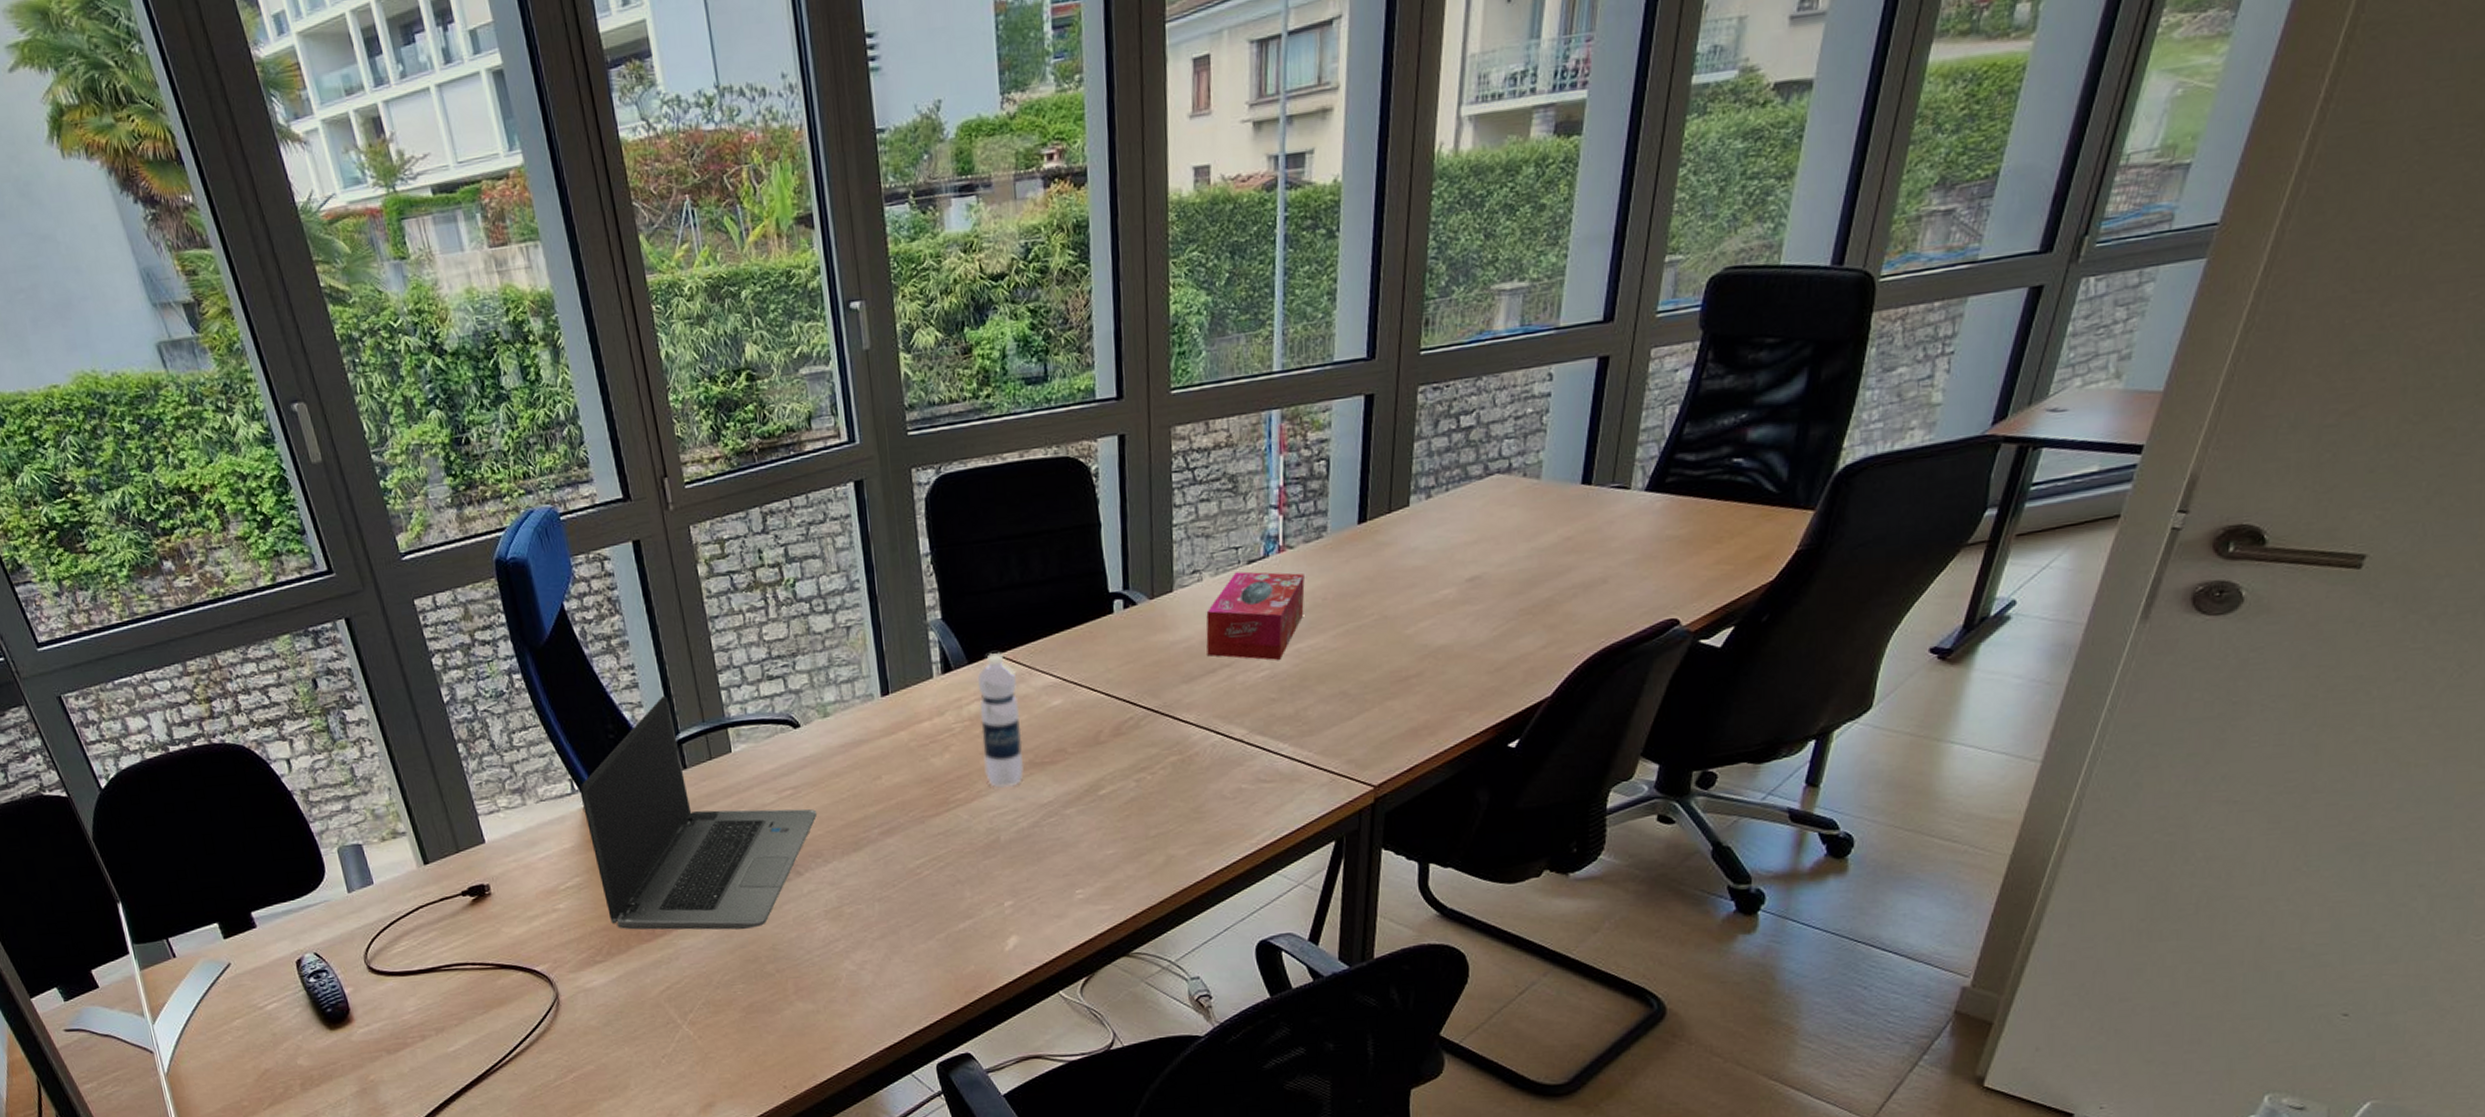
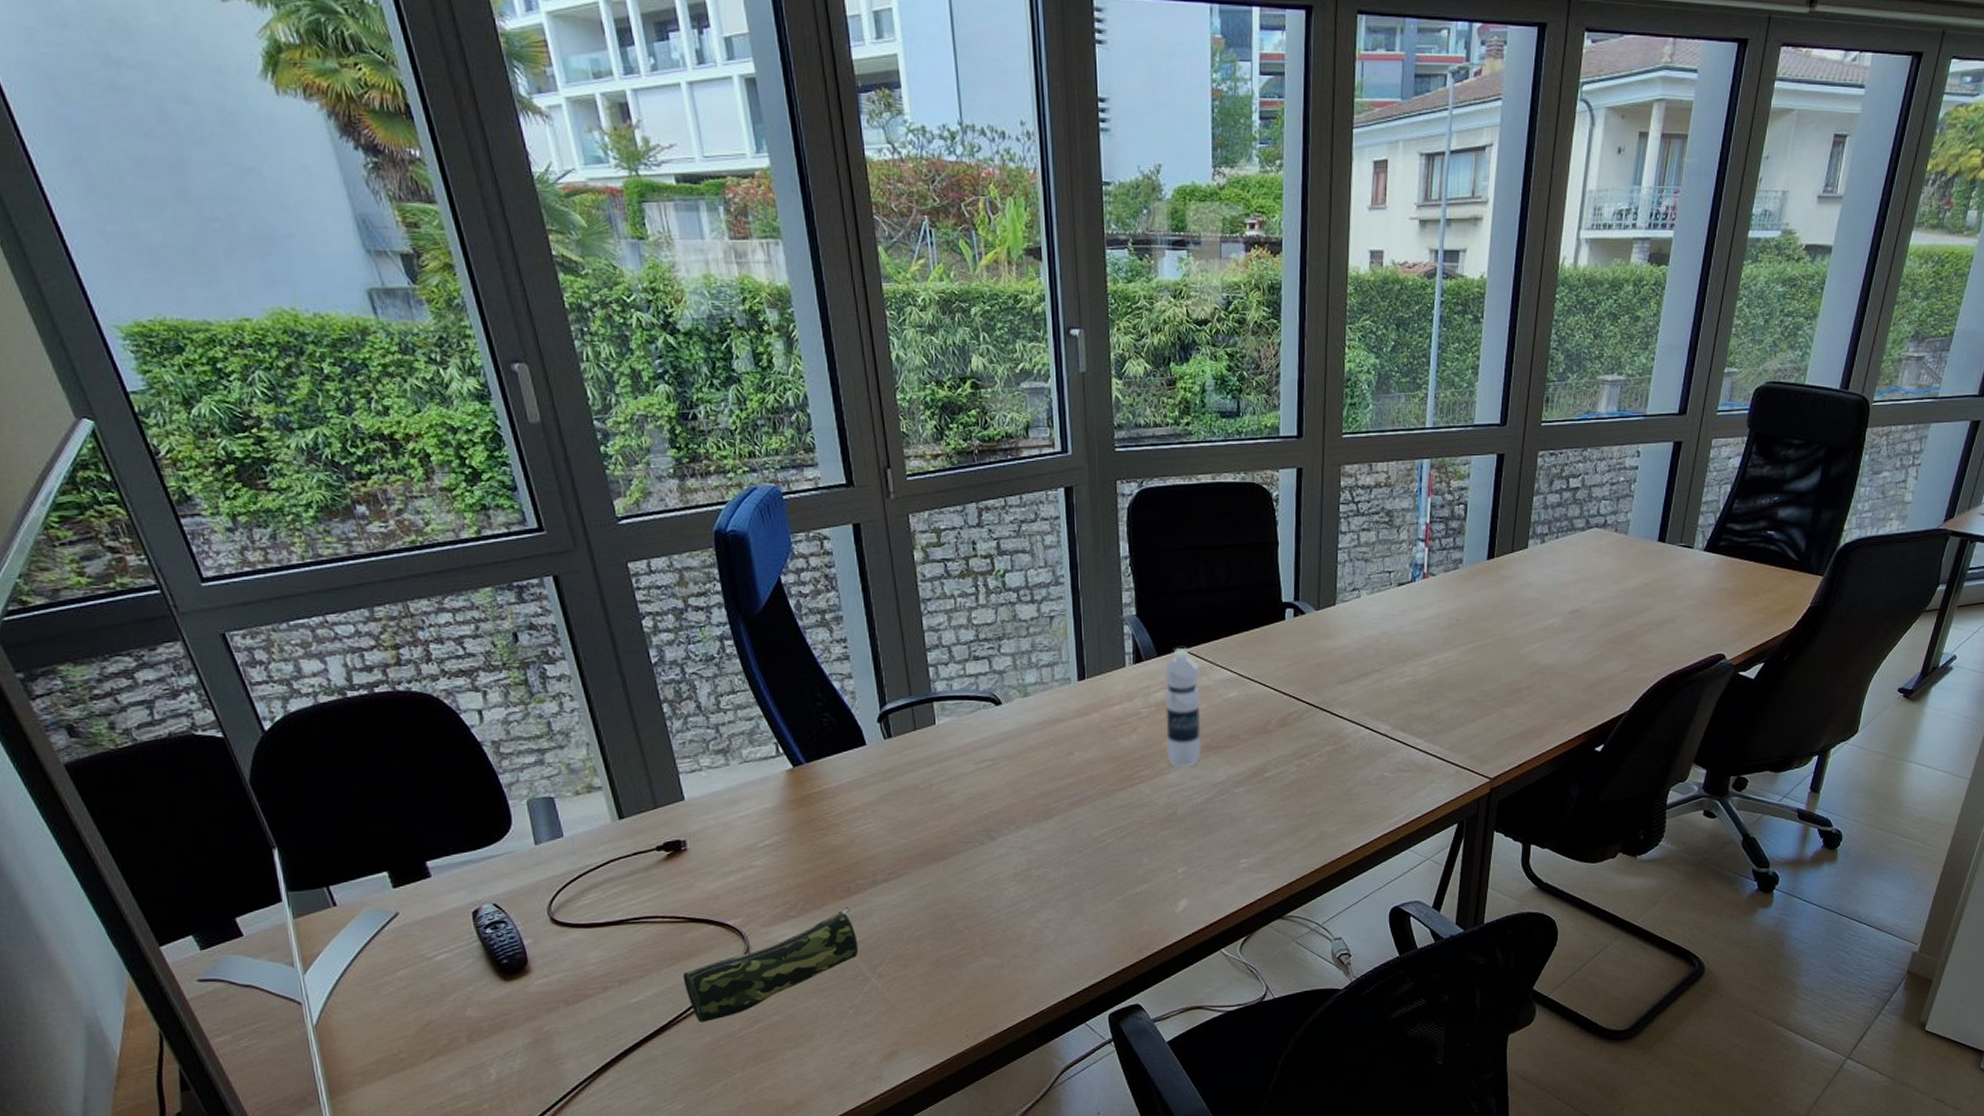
pencil case: none [496,951,668,1072] -> present [683,907,859,1023]
laptop computer: present [579,696,818,930] -> none [784,669,1013,889]
tissue box: present [1206,571,1305,660] -> none [1361,592,1443,669]

